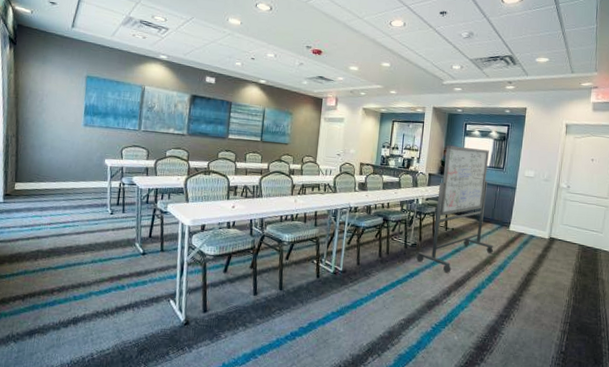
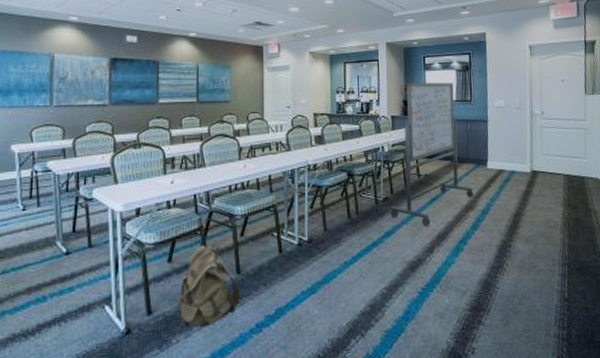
backpack: none [227,262,281,329] -> present [177,244,240,328]

